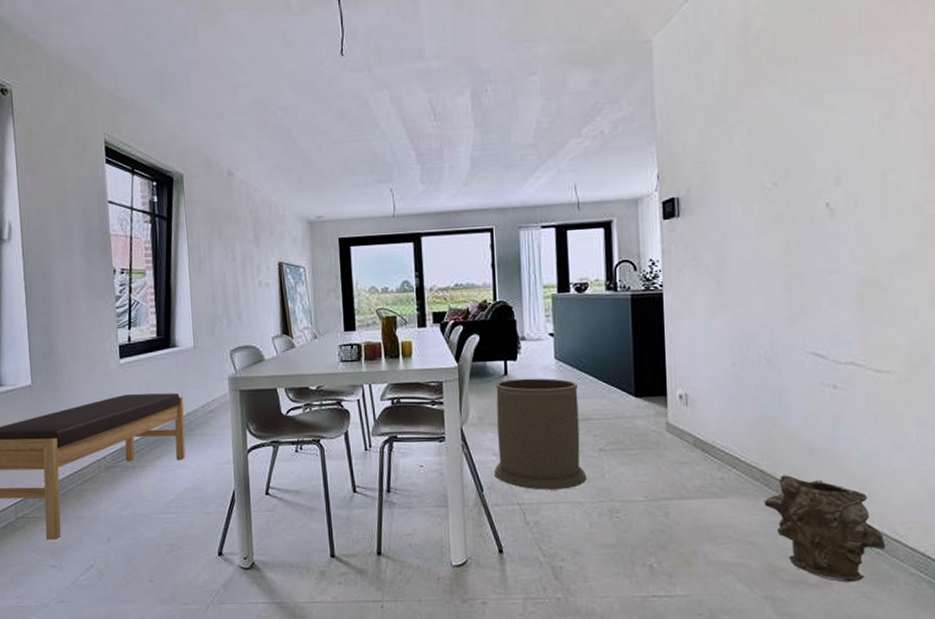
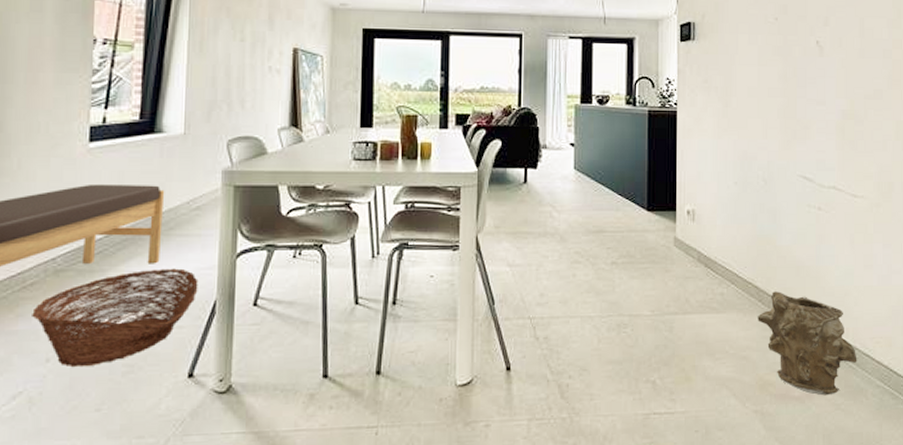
basket: none [93,463,219,546] -> present [32,268,198,368]
trash can: present [494,378,587,490] -> none [507,187,598,304]

